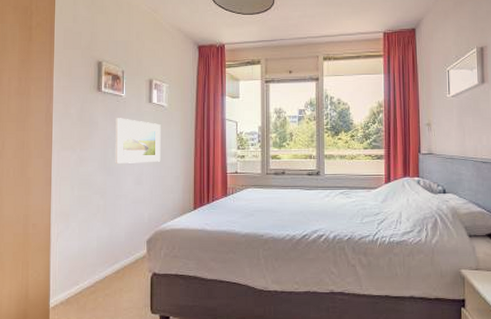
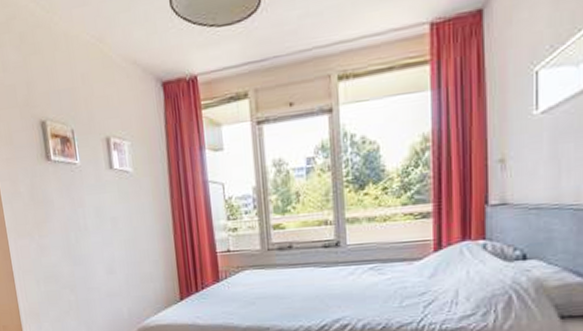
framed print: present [115,118,161,164] -> none [73,192,134,250]

